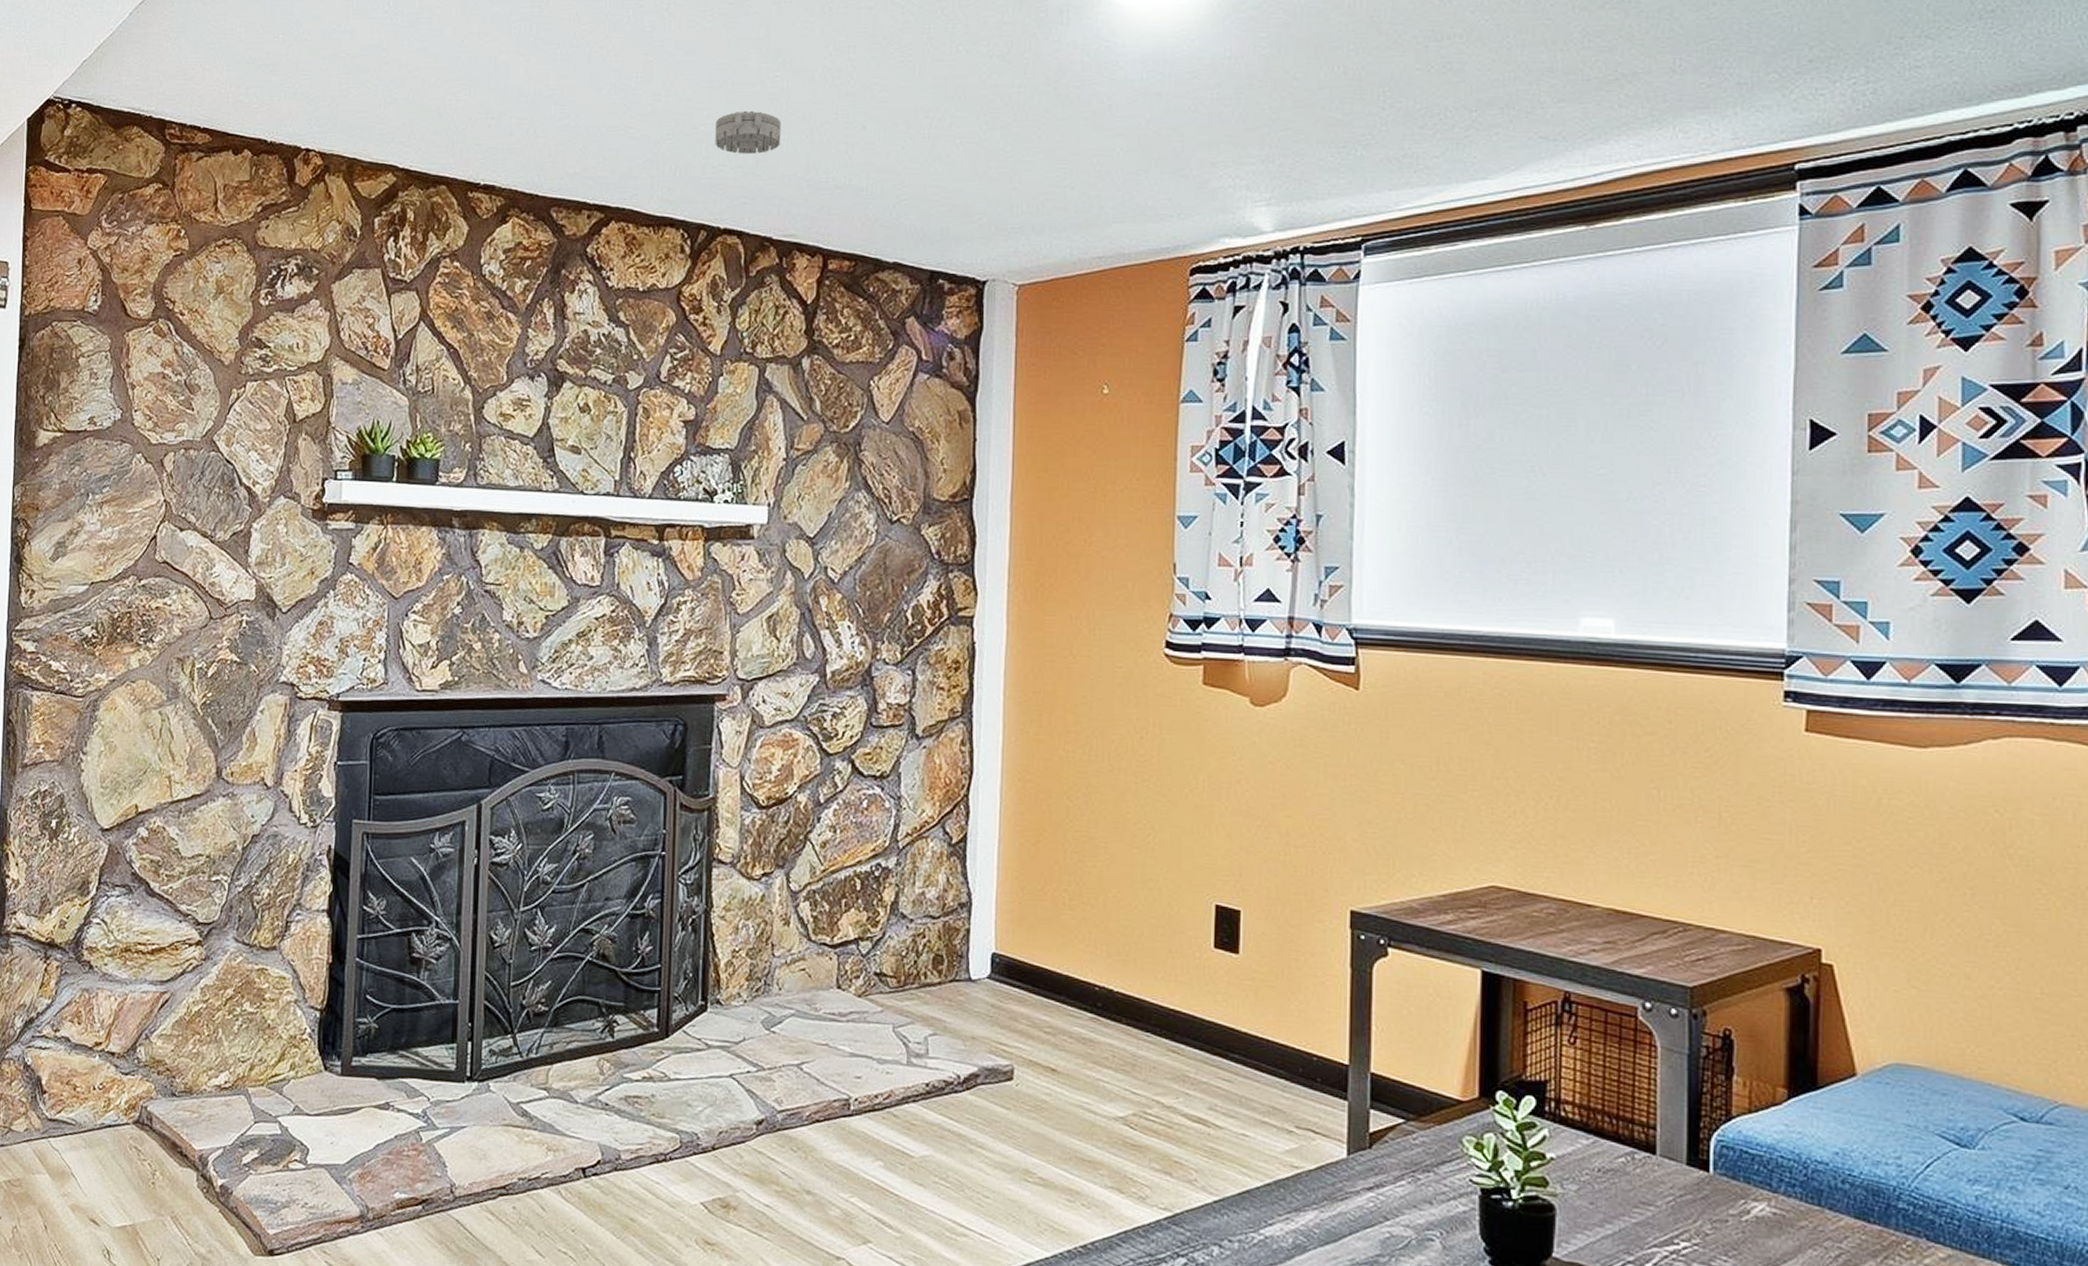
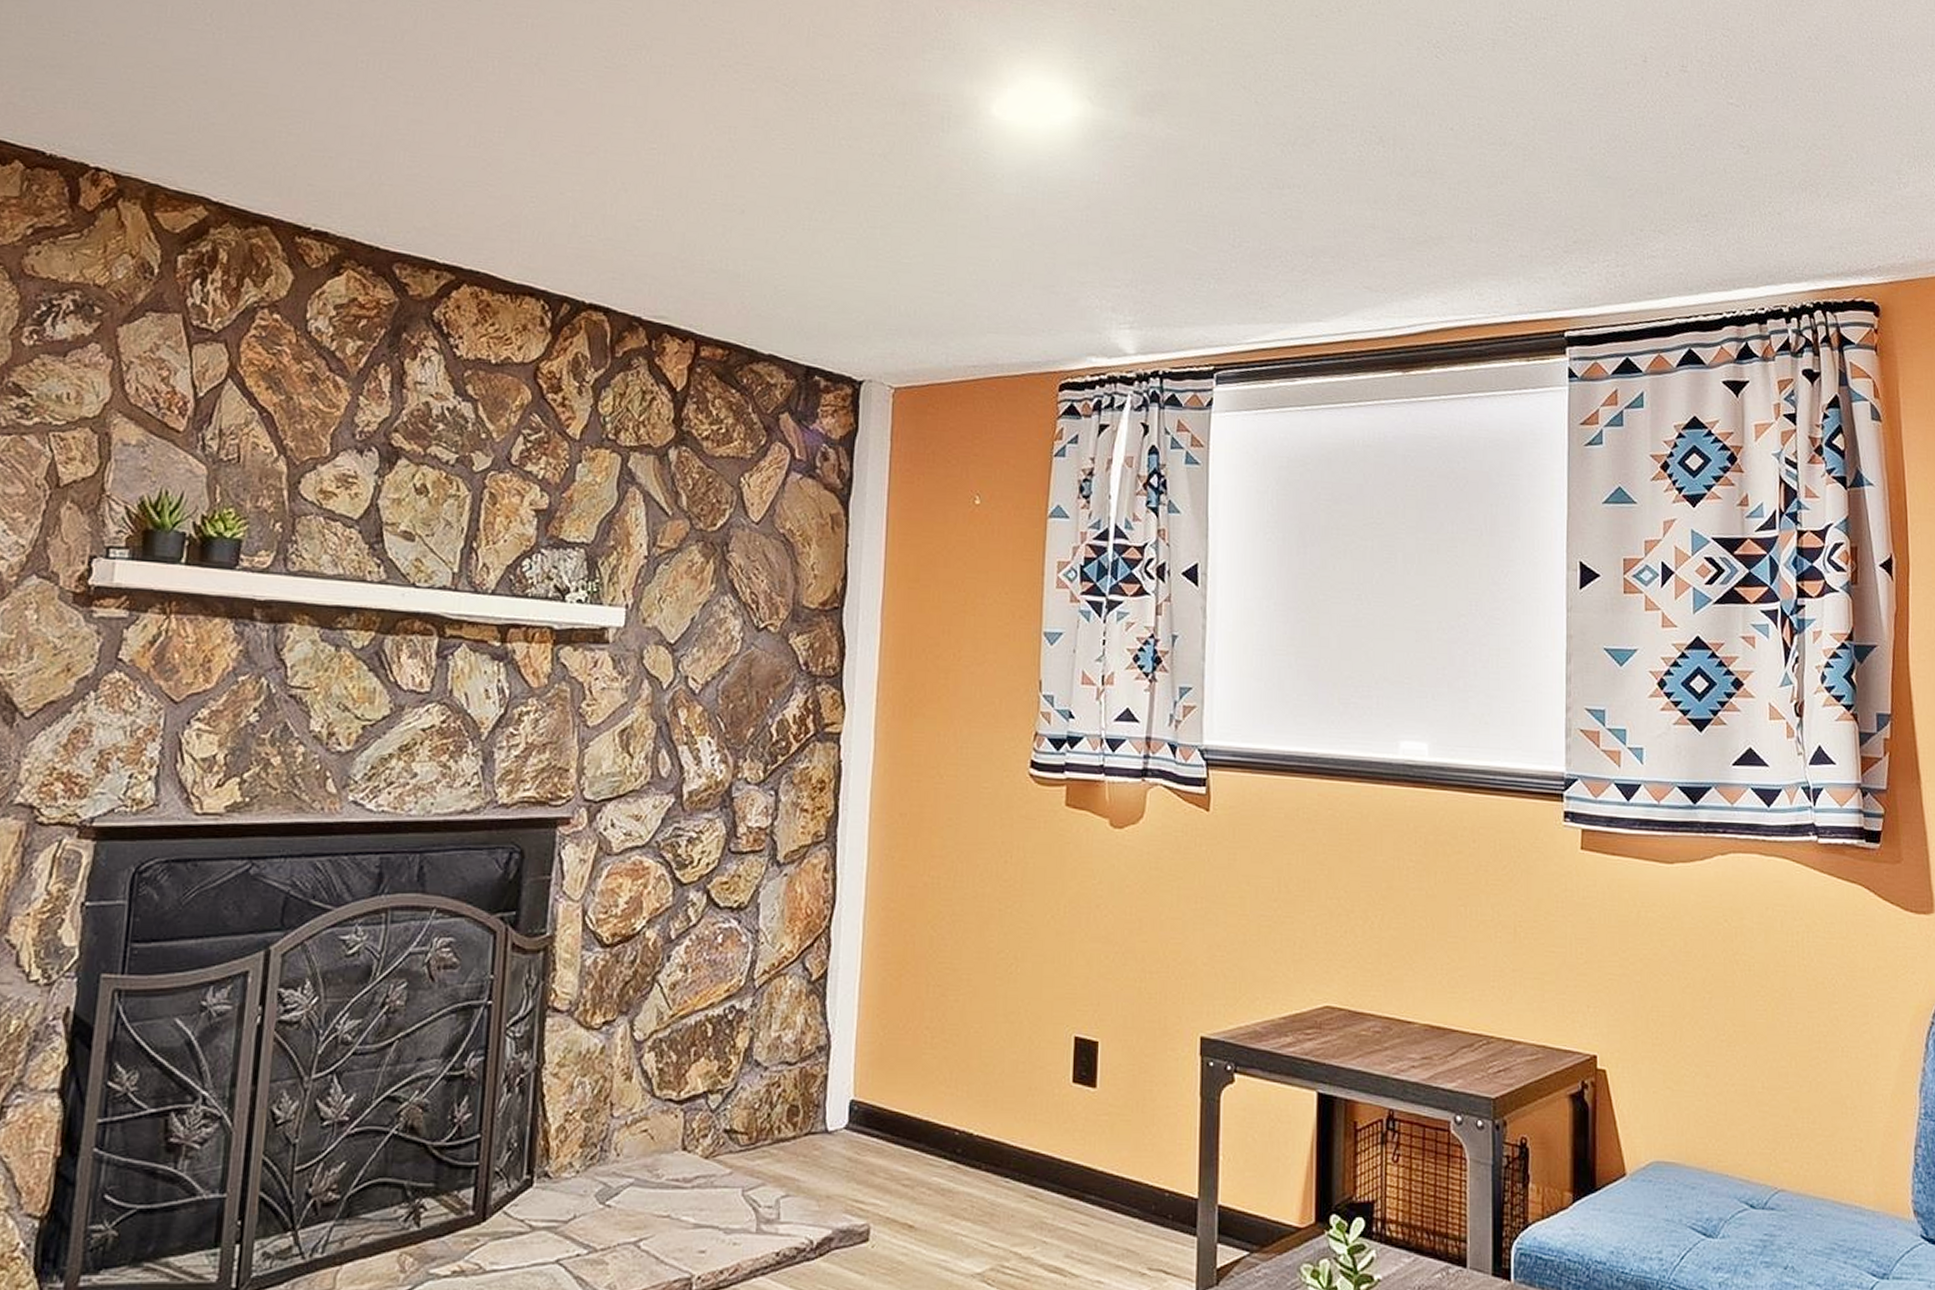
smoke detector: present [715,110,781,154] -> none [583,180,656,228]

